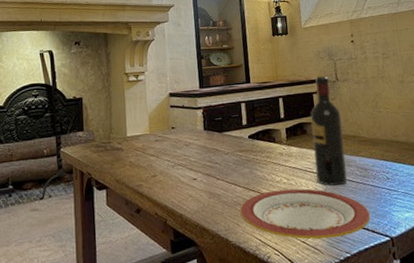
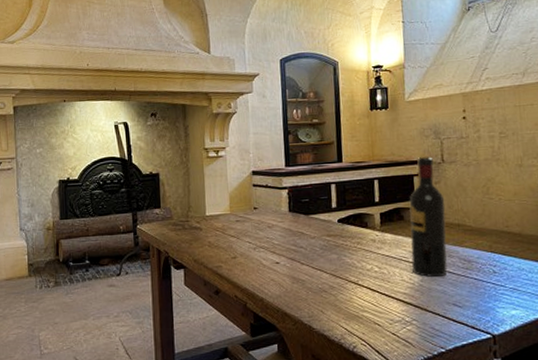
plate: present [240,188,371,240] -> none [325,278,471,332]

